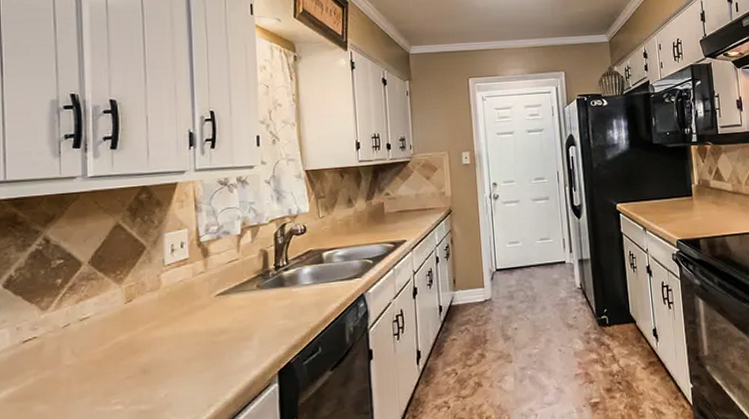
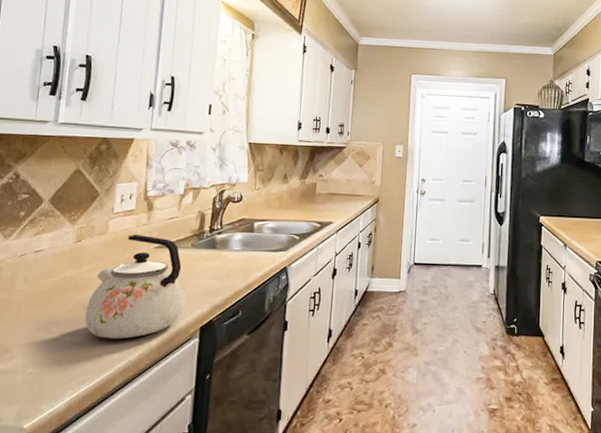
kettle: none [147,283,257,401] -> present [85,235,184,339]

